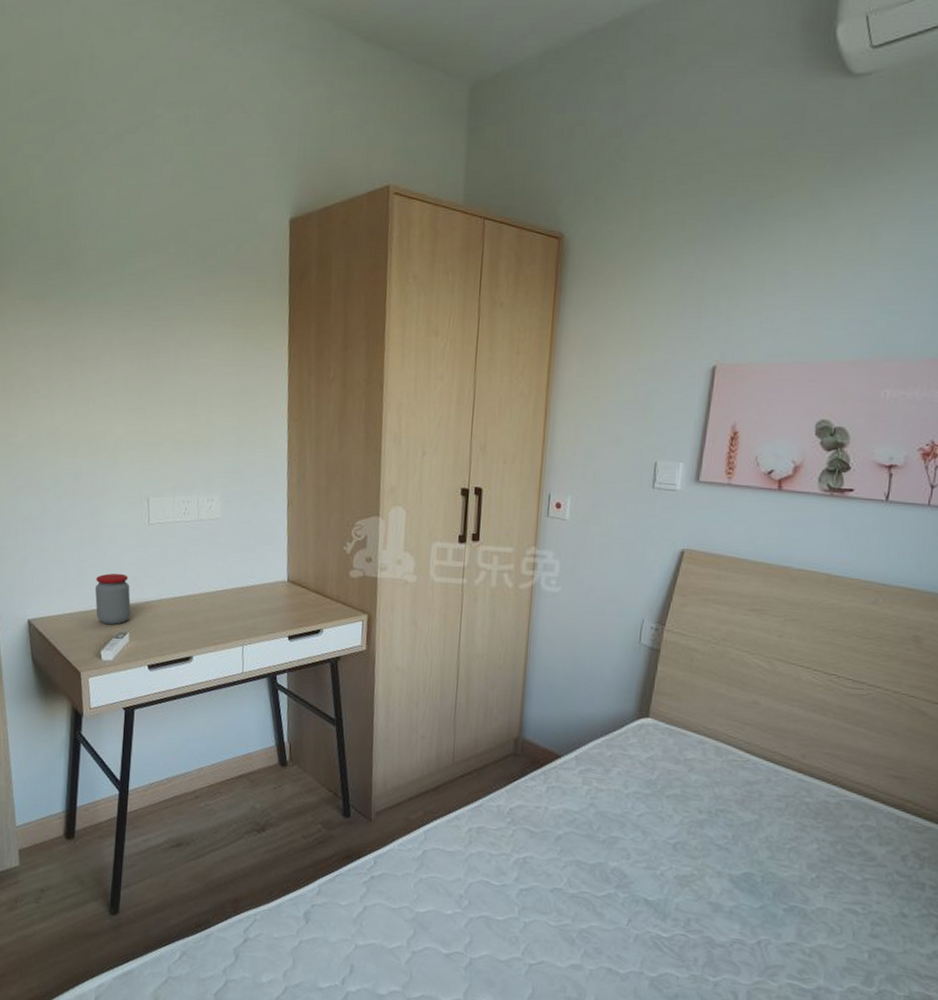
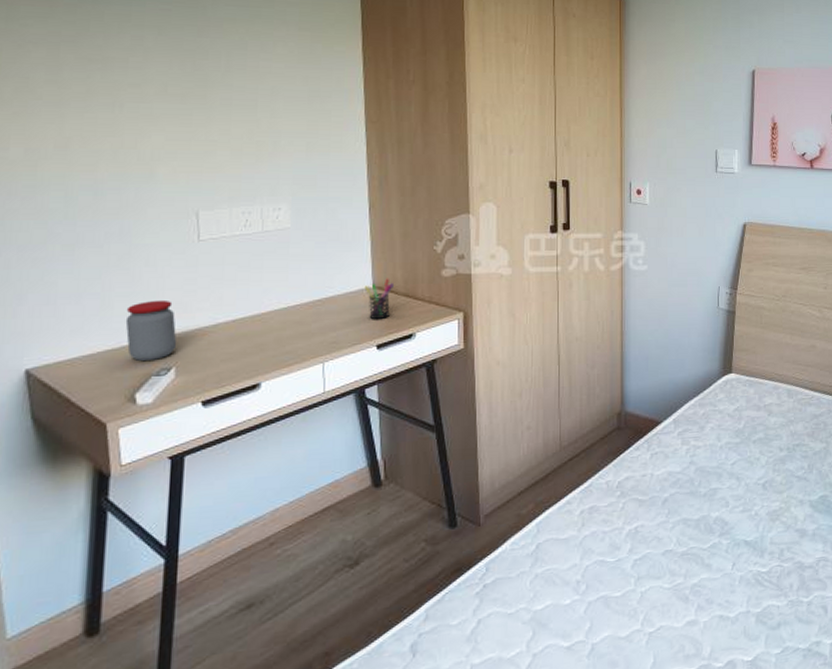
pen holder: none [279,573,306,612] -> present [364,278,394,319]

